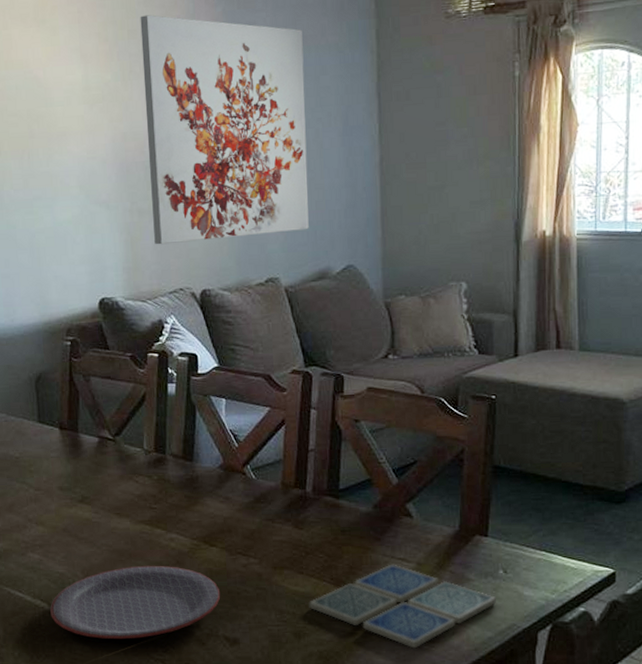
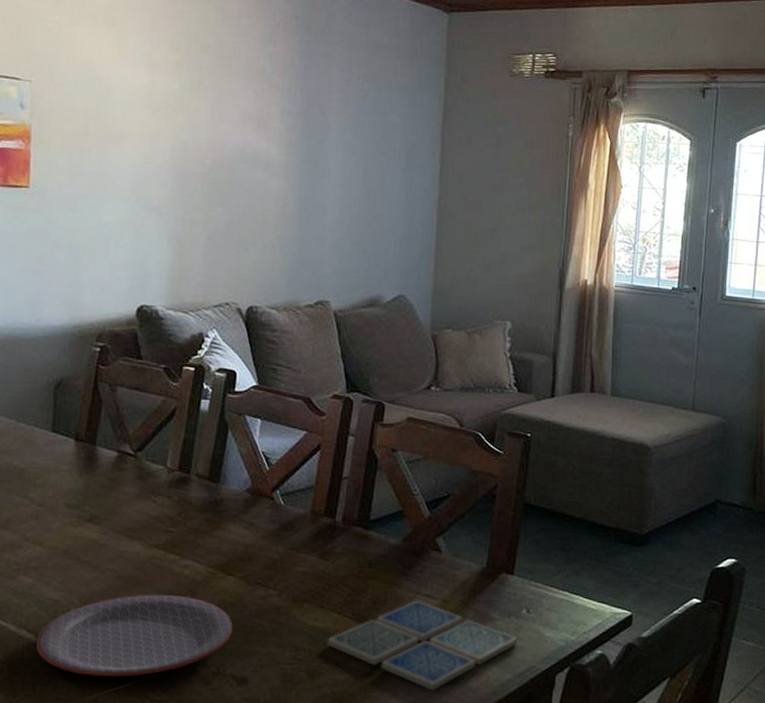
wall art: present [140,15,309,245] -> none [204,33,375,257]

